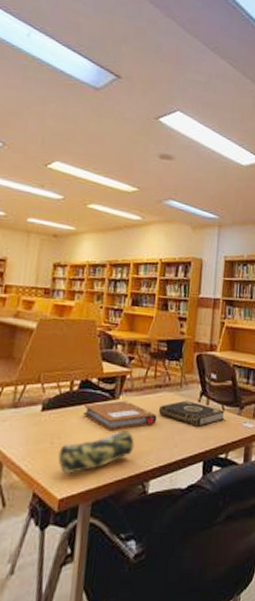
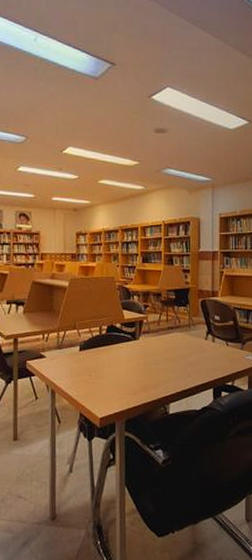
pencil case: present [58,430,135,473] -> none [96,365,155,398]
notebook: present [82,400,157,430] -> none [111,341,172,365]
book: present [158,400,225,428] -> none [172,339,229,361]

